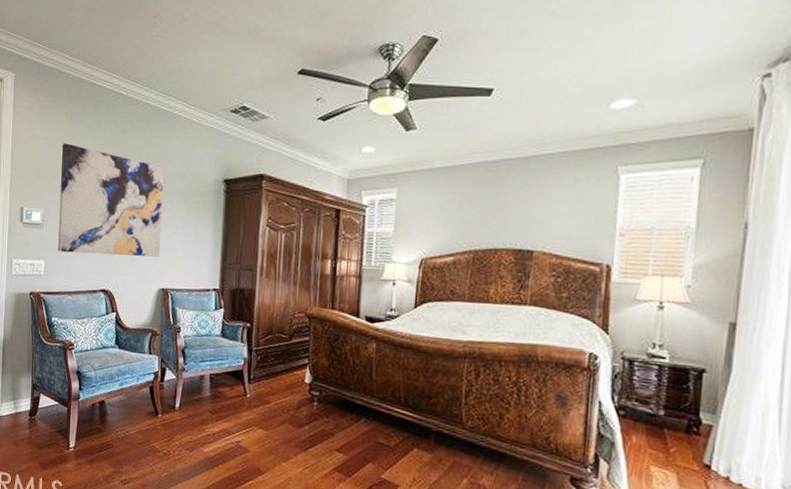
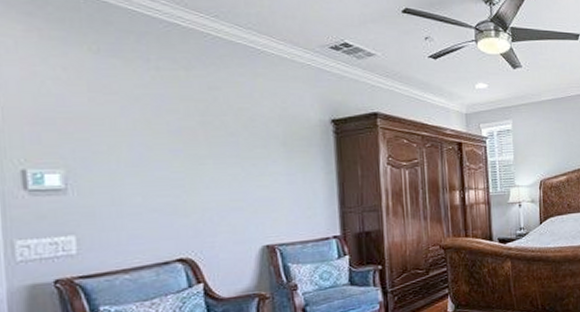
wall art: present [58,143,165,257] -> none [87,83,259,222]

